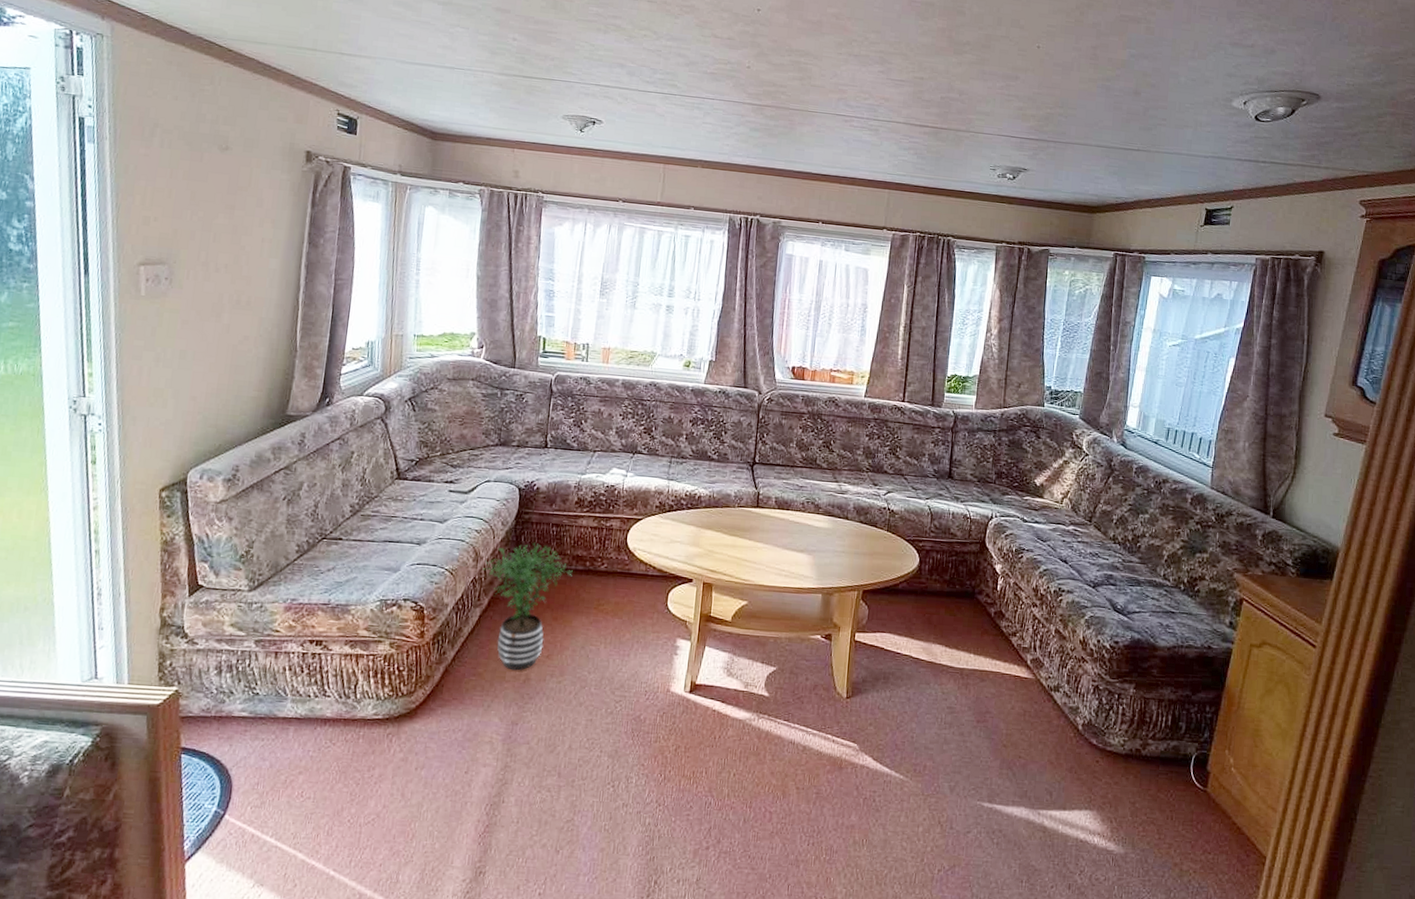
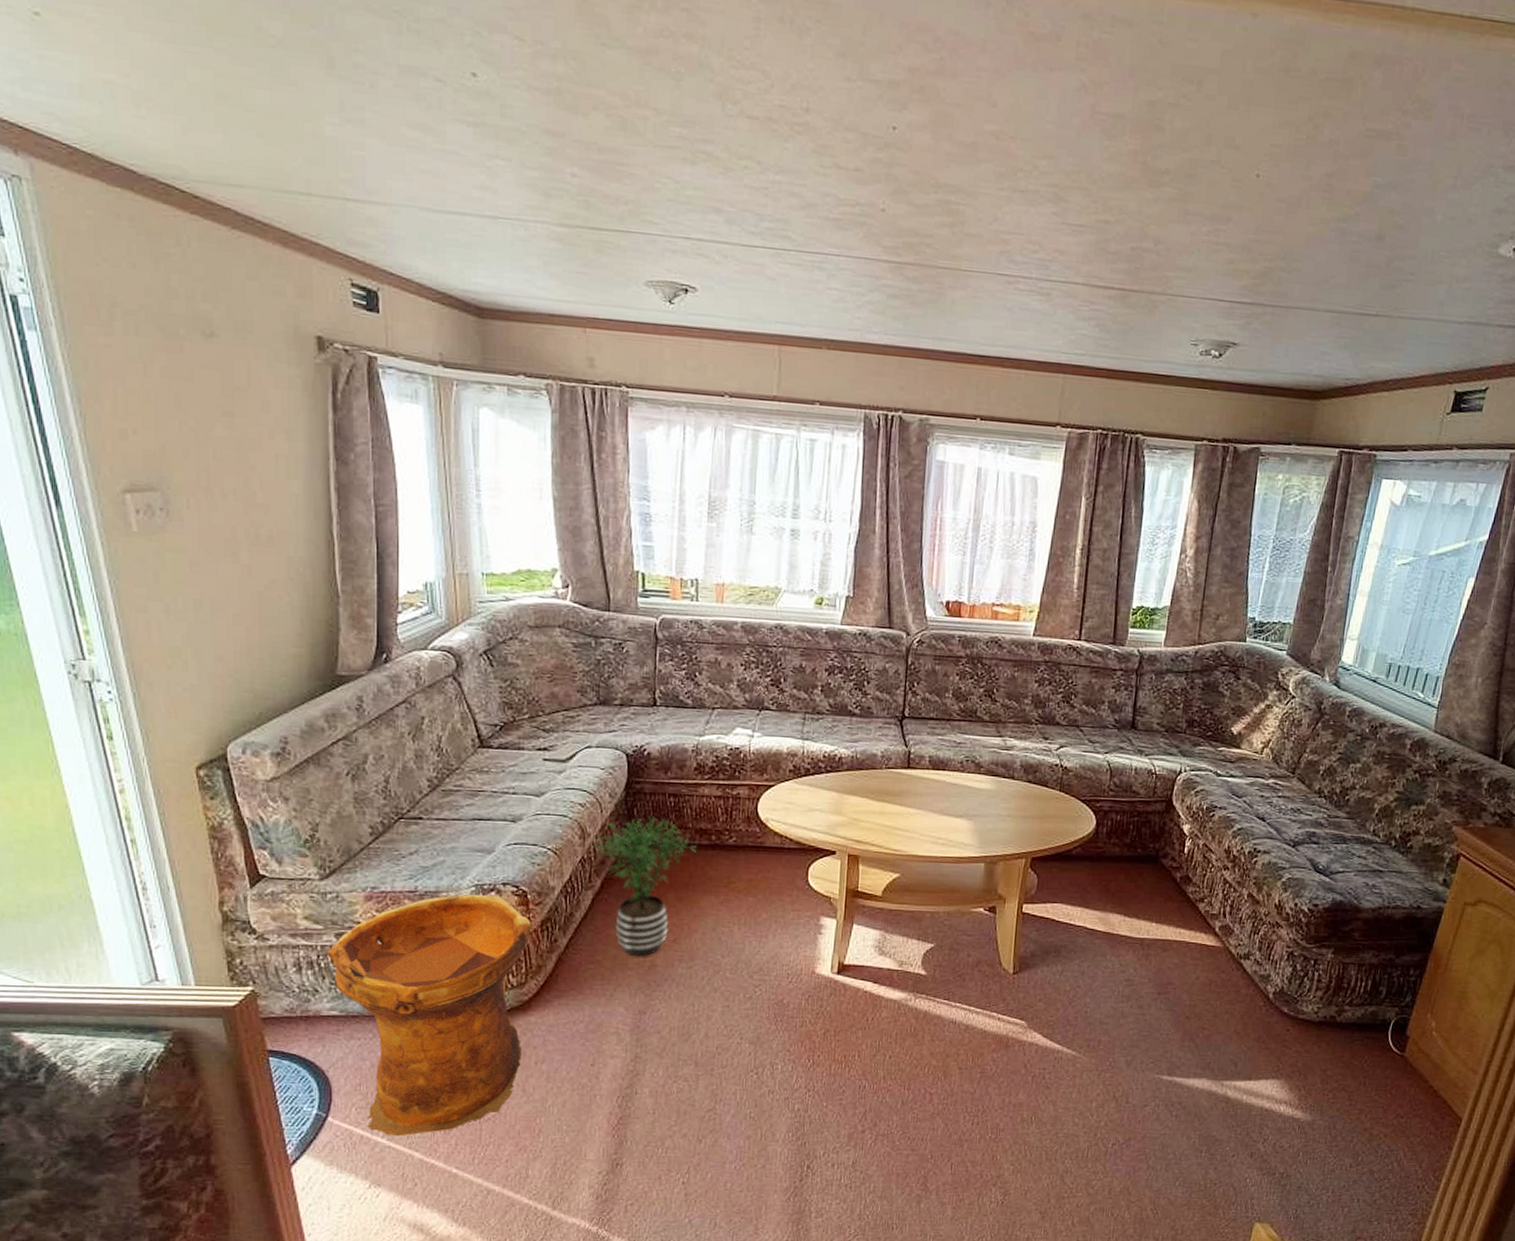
woven basket: none [244,607,425,837] -> present [326,893,531,1137]

